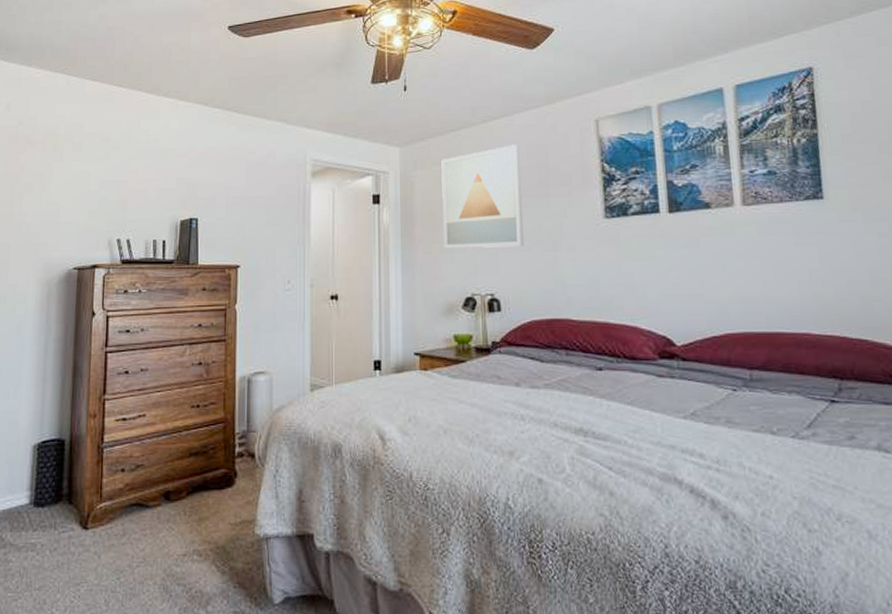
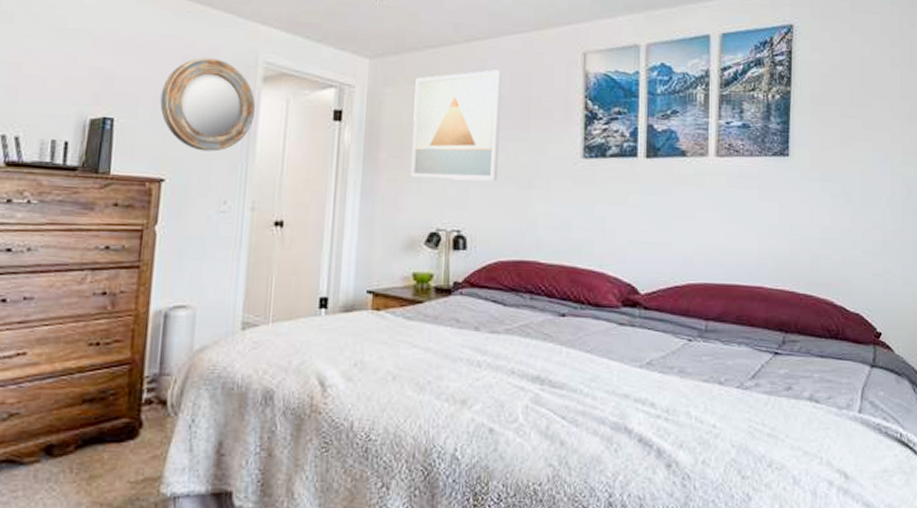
home mirror: none [232,161,307,239] -> present [160,57,255,152]

